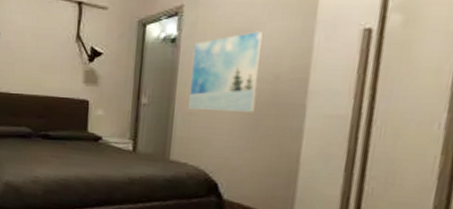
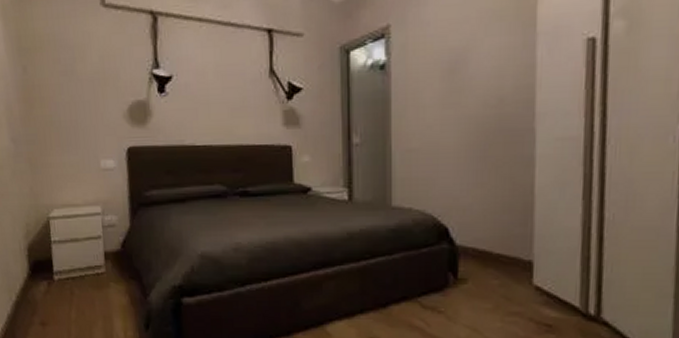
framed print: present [188,31,263,112] -> none [405,49,482,145]

